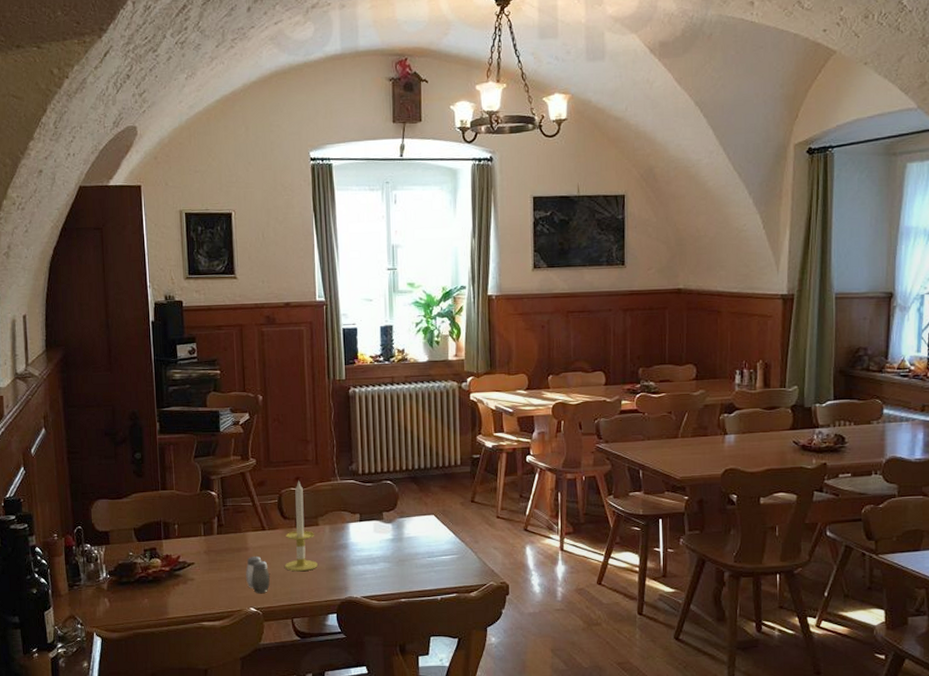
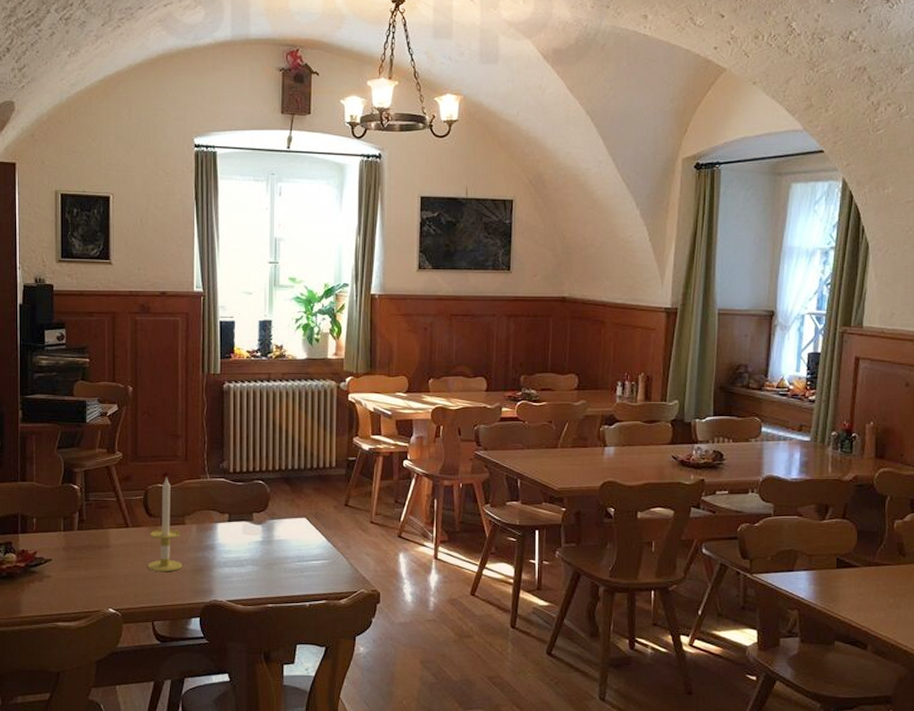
salt and pepper shaker: present [246,557,270,594] -> none [106,555,131,594]

